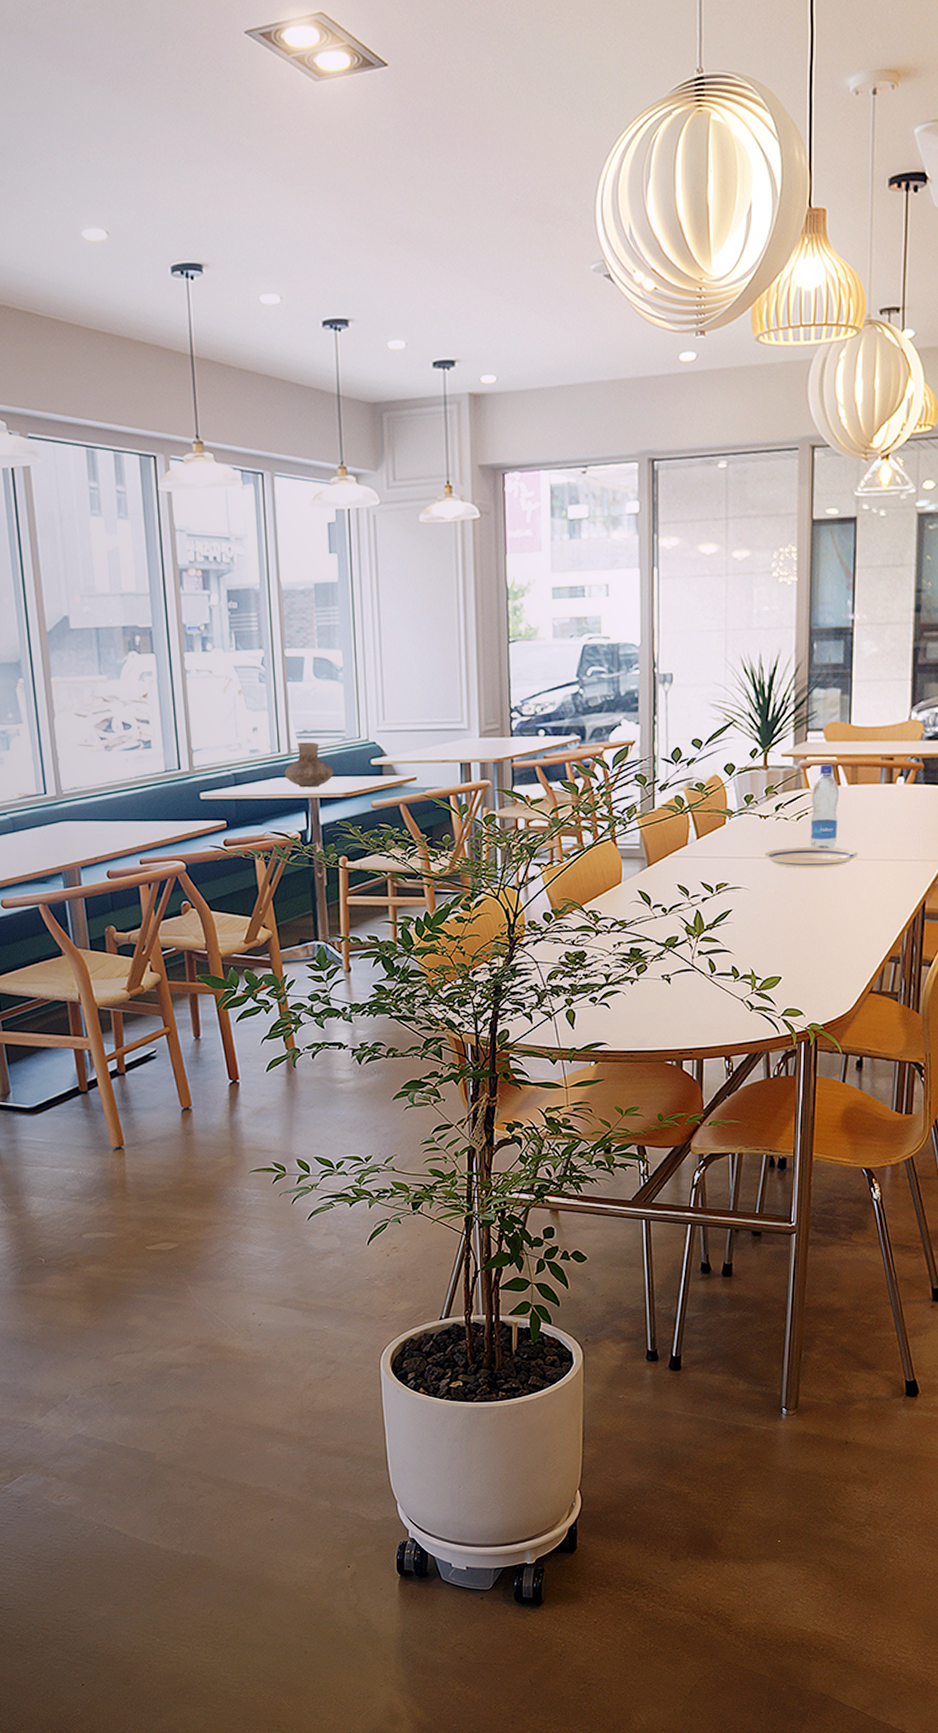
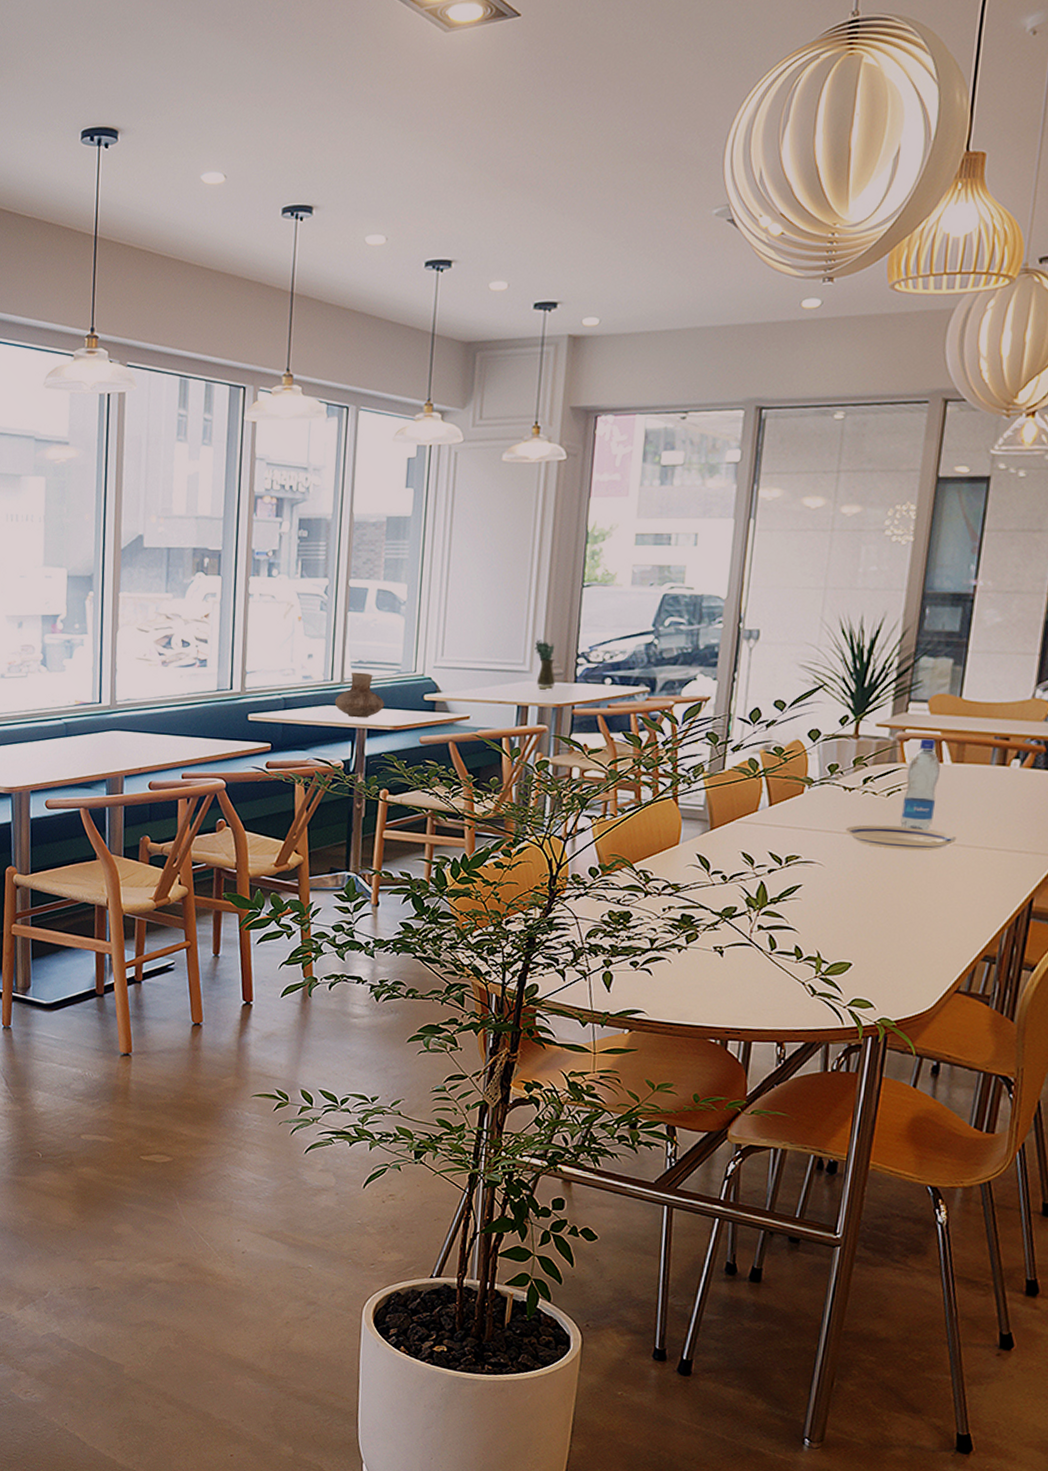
vase: none [470,697,493,748] -> present [535,639,555,692]

